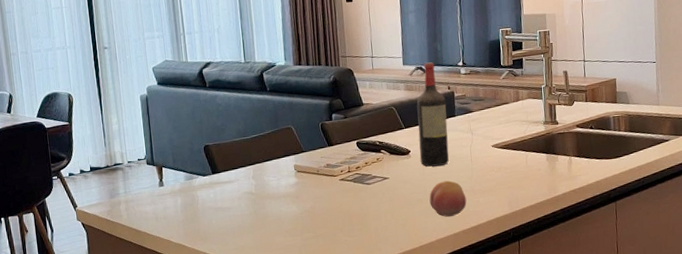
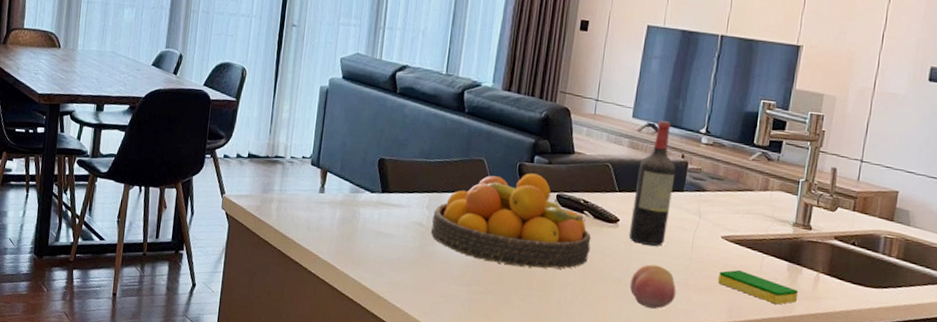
fruit bowl: none [259,128,393,211] -> present [430,173,591,269]
dish sponge: none [496,168,559,190] -> present [718,269,799,305]

